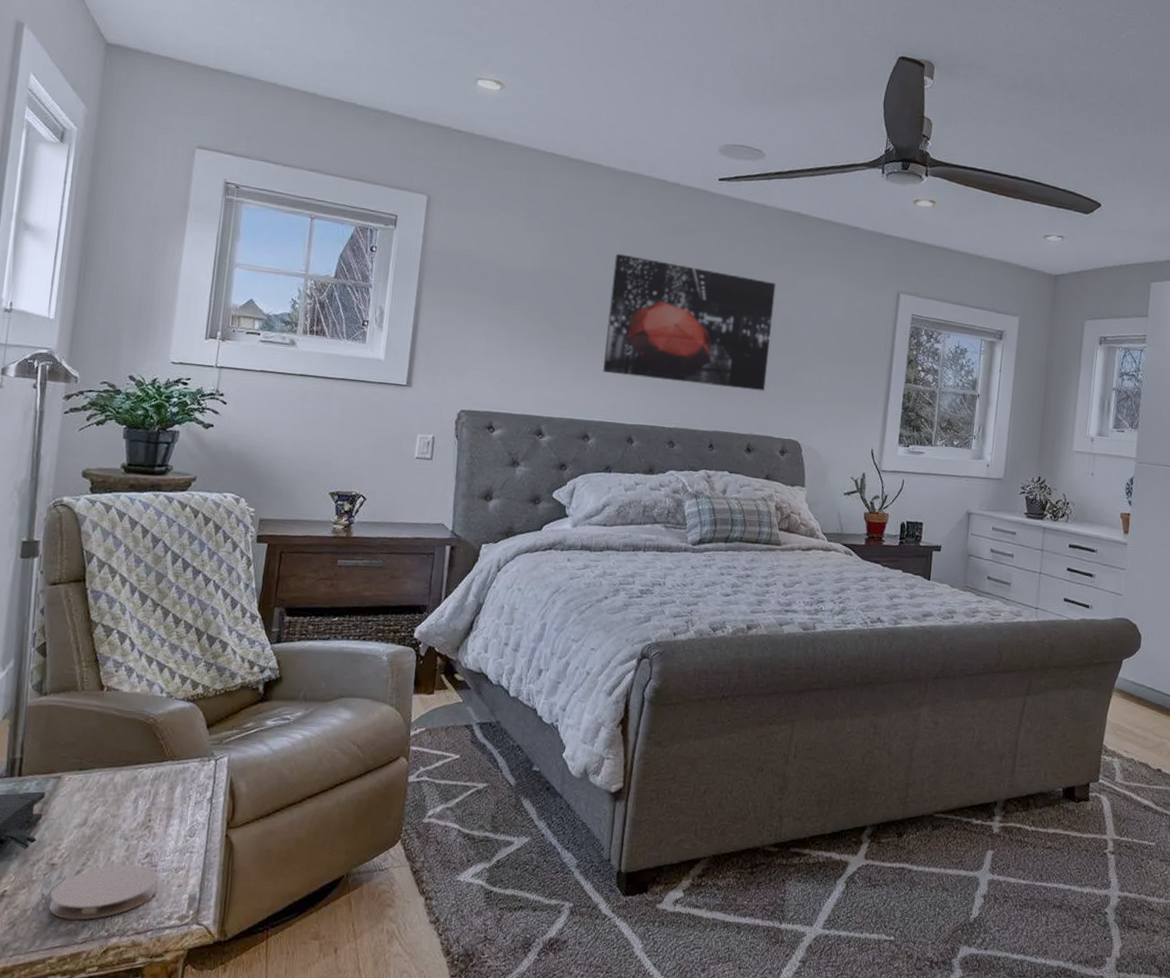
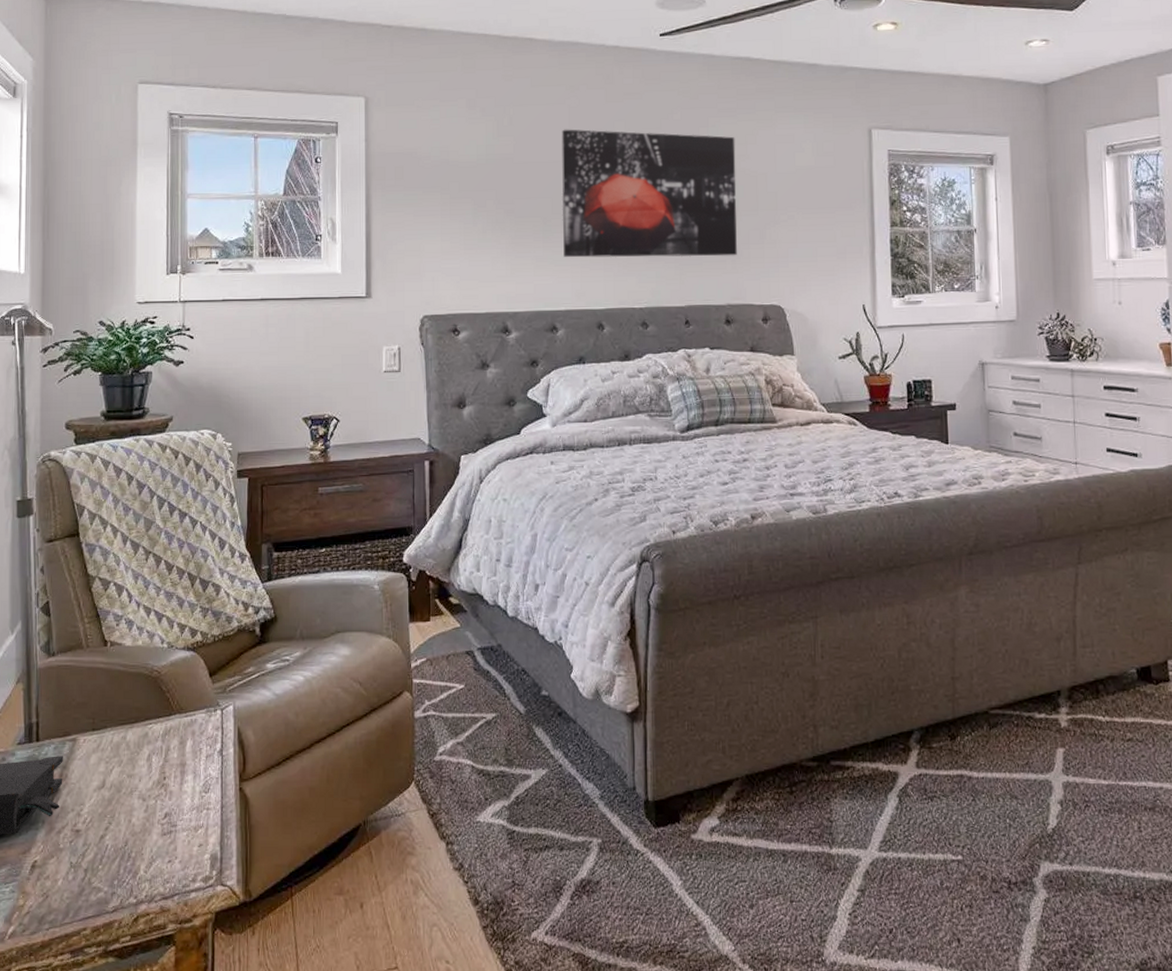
coaster: present [48,865,159,920] -> none [78,827,179,888]

